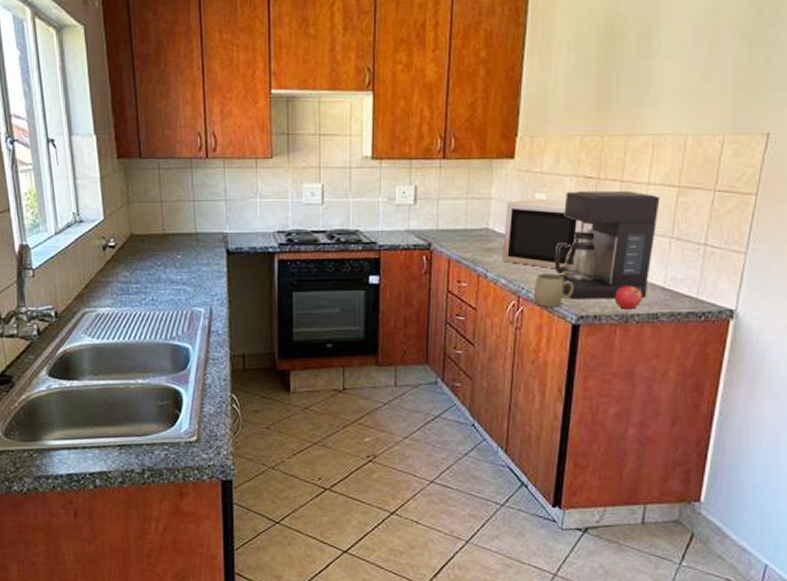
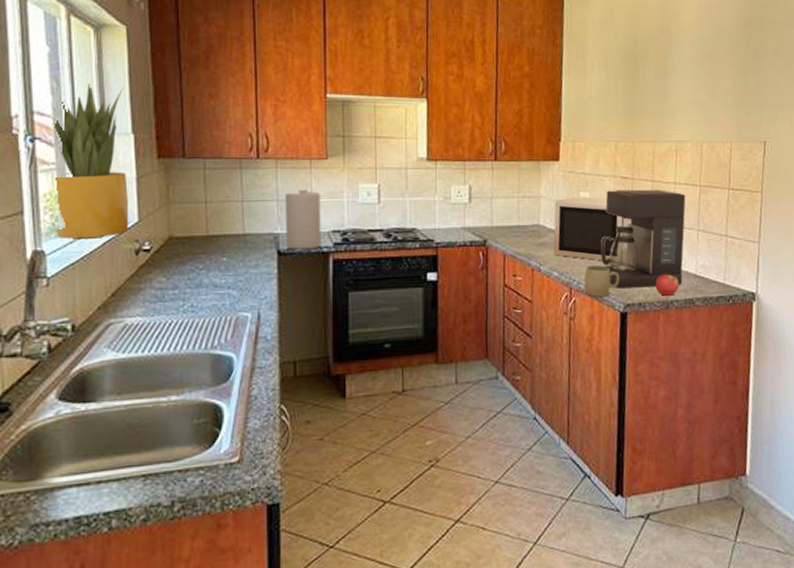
planter: none [27,86,96,235] -> present [52,84,129,240]
paper towel holder: none [232,189,267,249] -> present [284,189,321,250]

